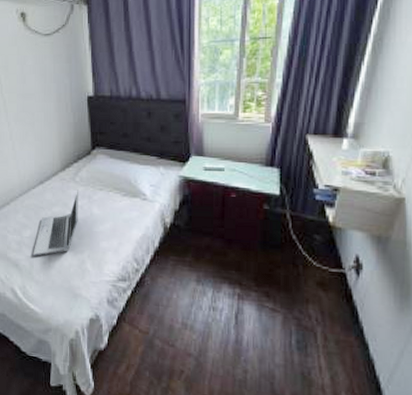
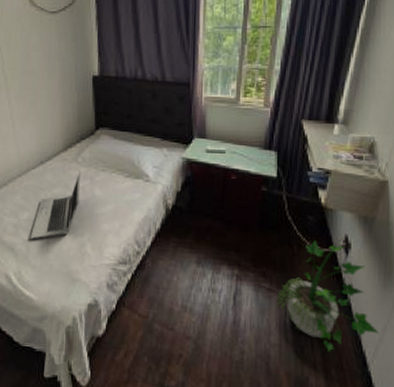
potted plant: none [279,256,394,375] -> present [274,236,378,352]

